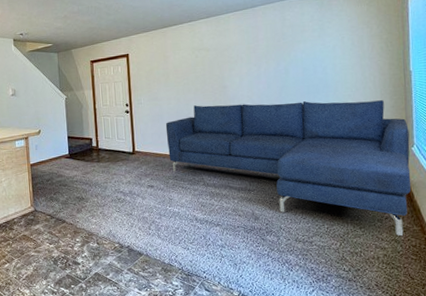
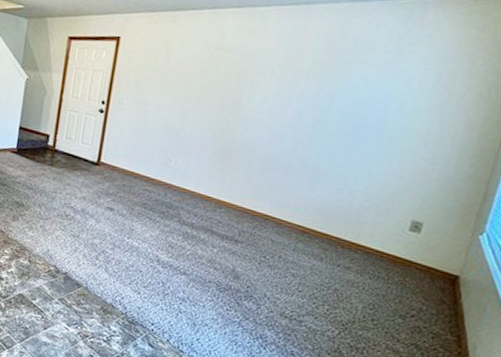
sofa: present [165,100,412,237] -> none [141,120,484,343]

